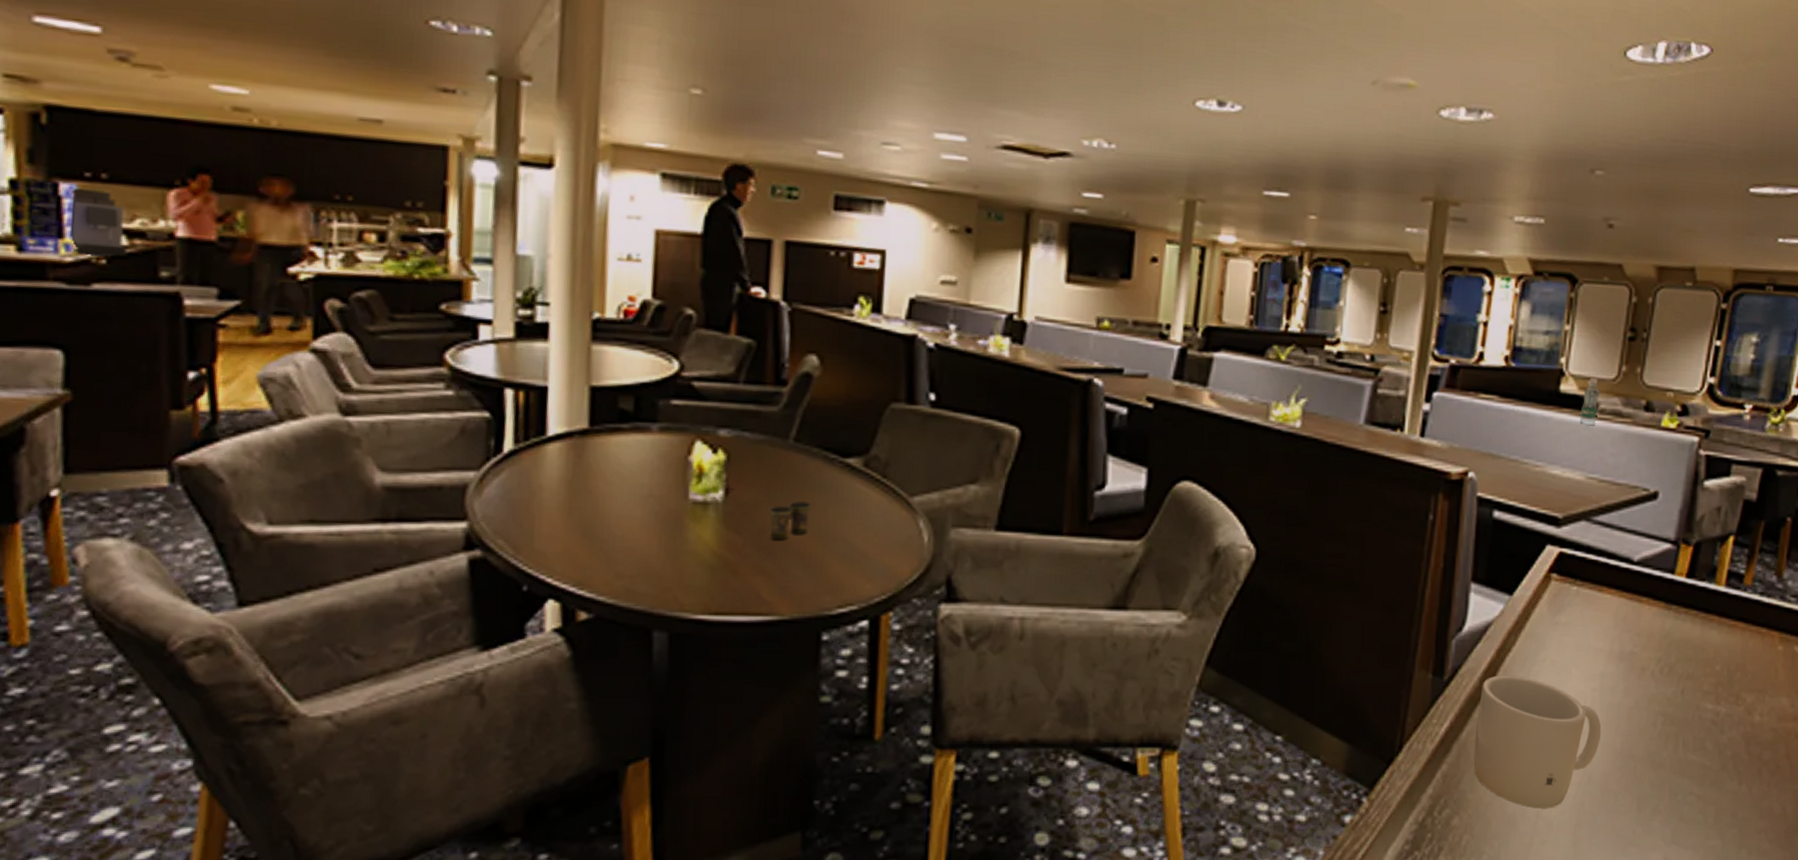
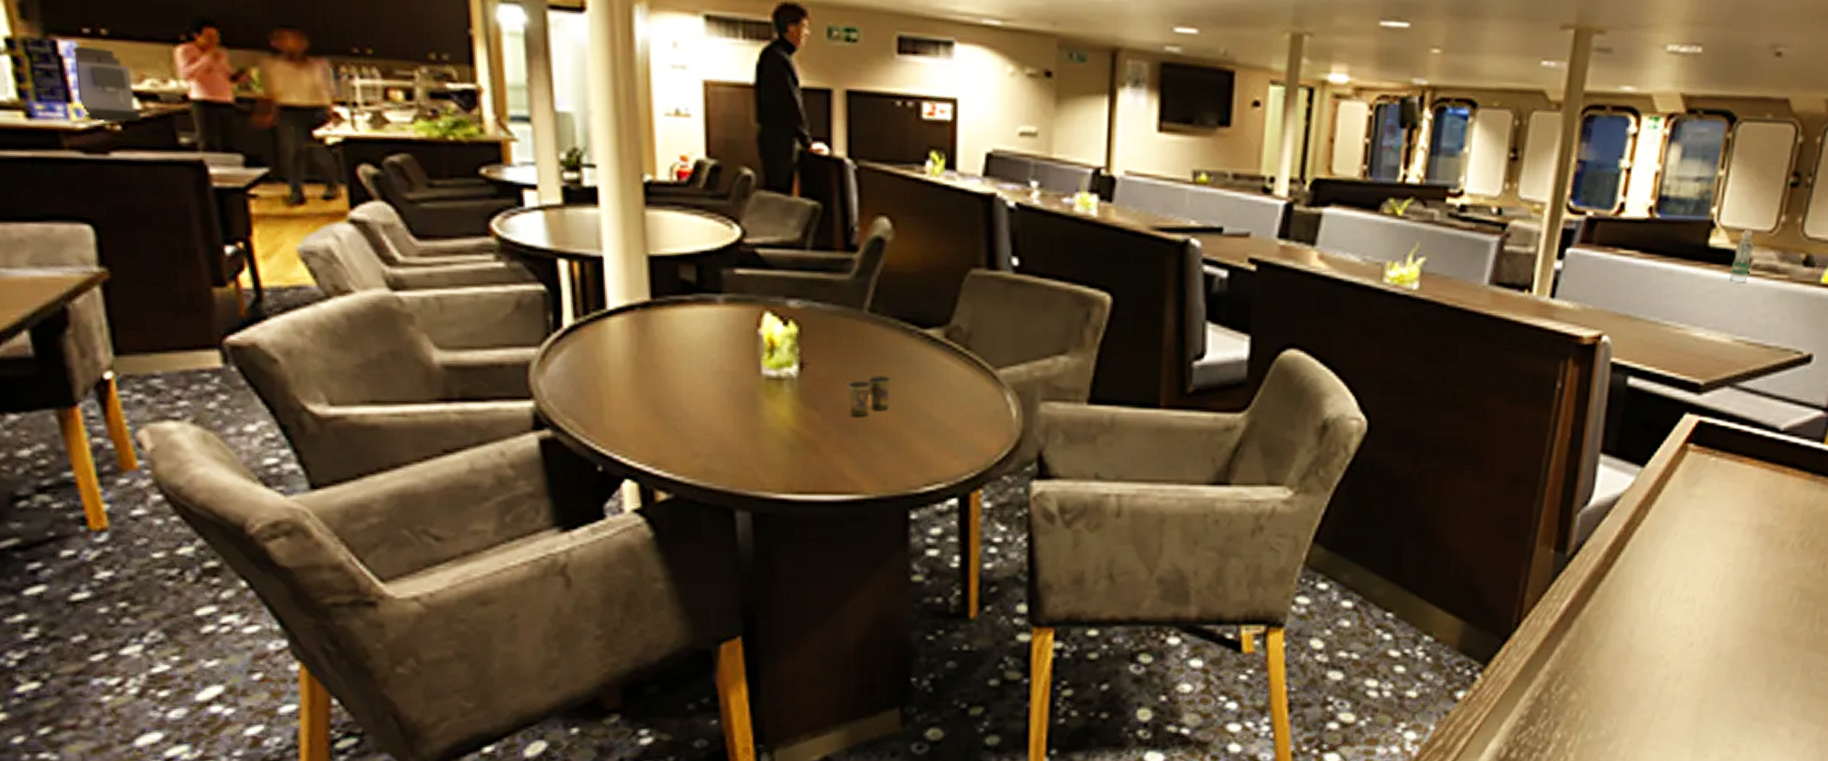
mug: present [1473,675,1602,809] -> none [1594,550,1734,684]

